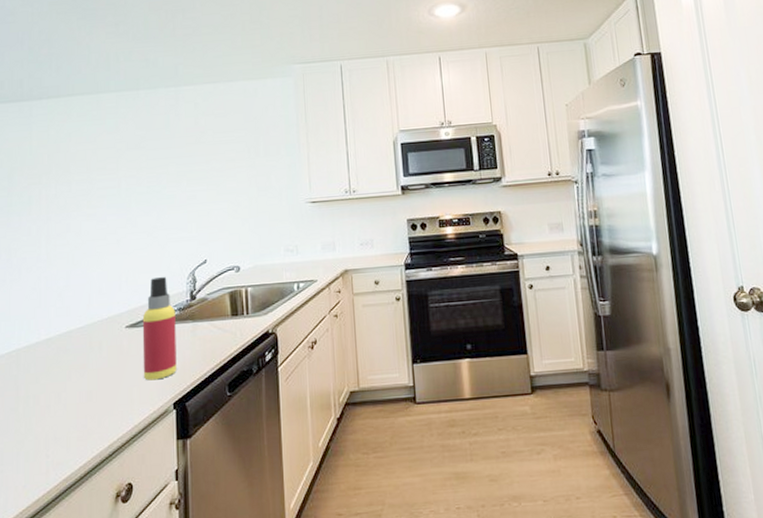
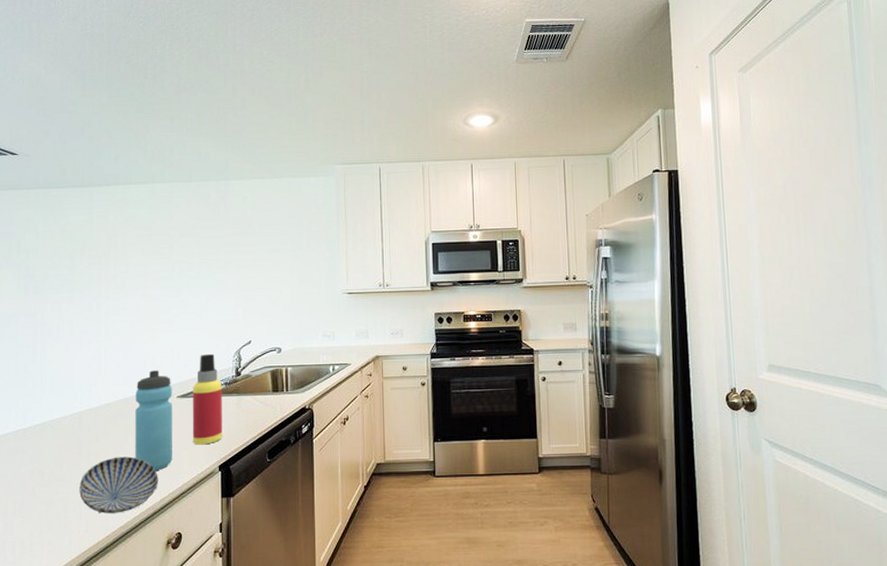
bowl: none [17,397,106,466] -> present [79,456,158,514]
water bottle: none [79,298,121,413] -> present [135,370,172,471]

